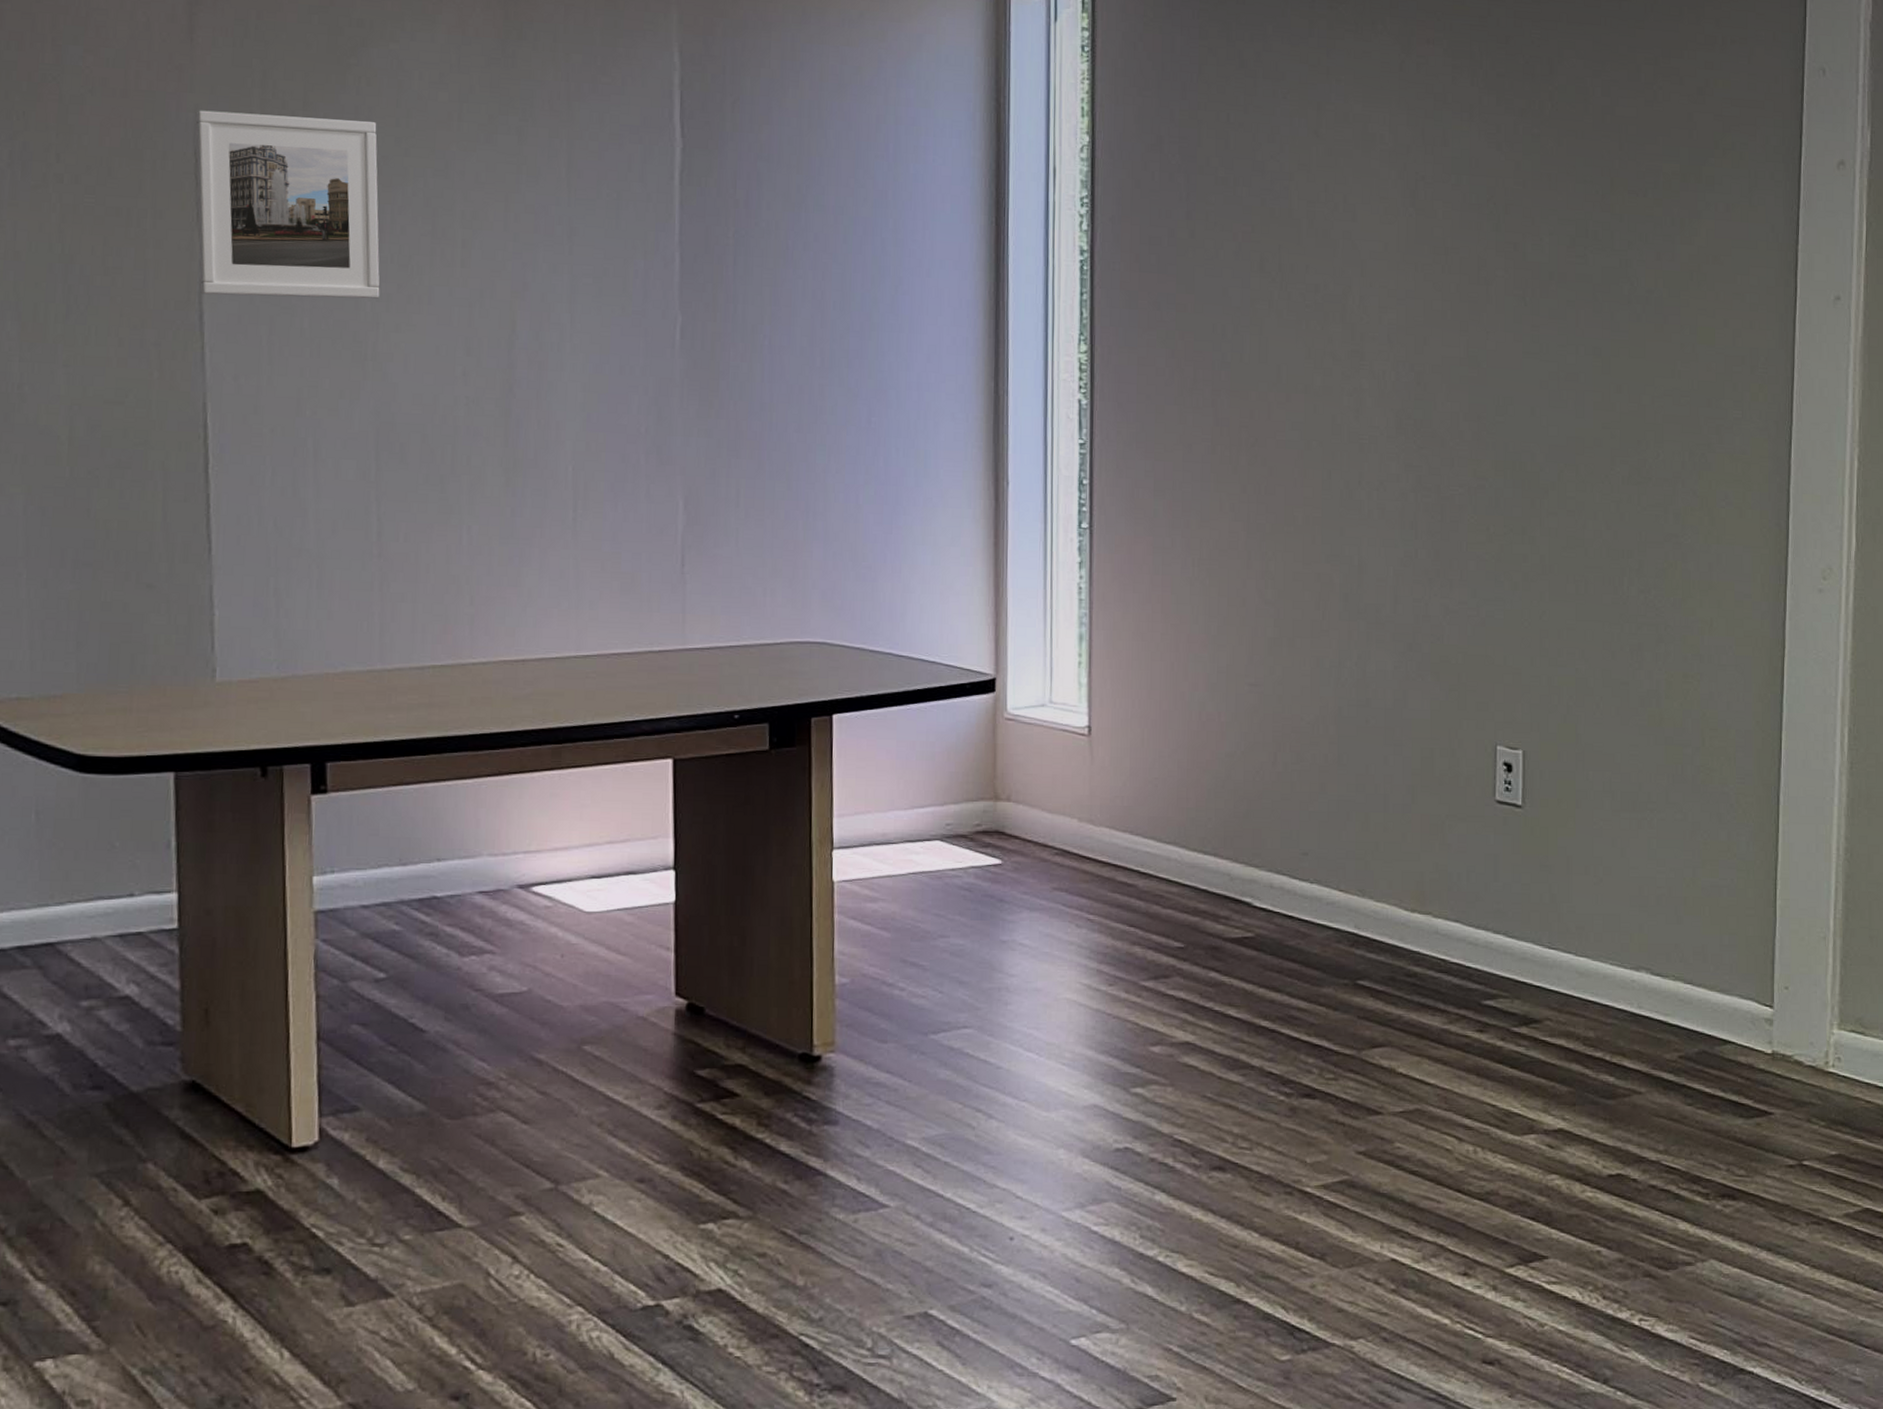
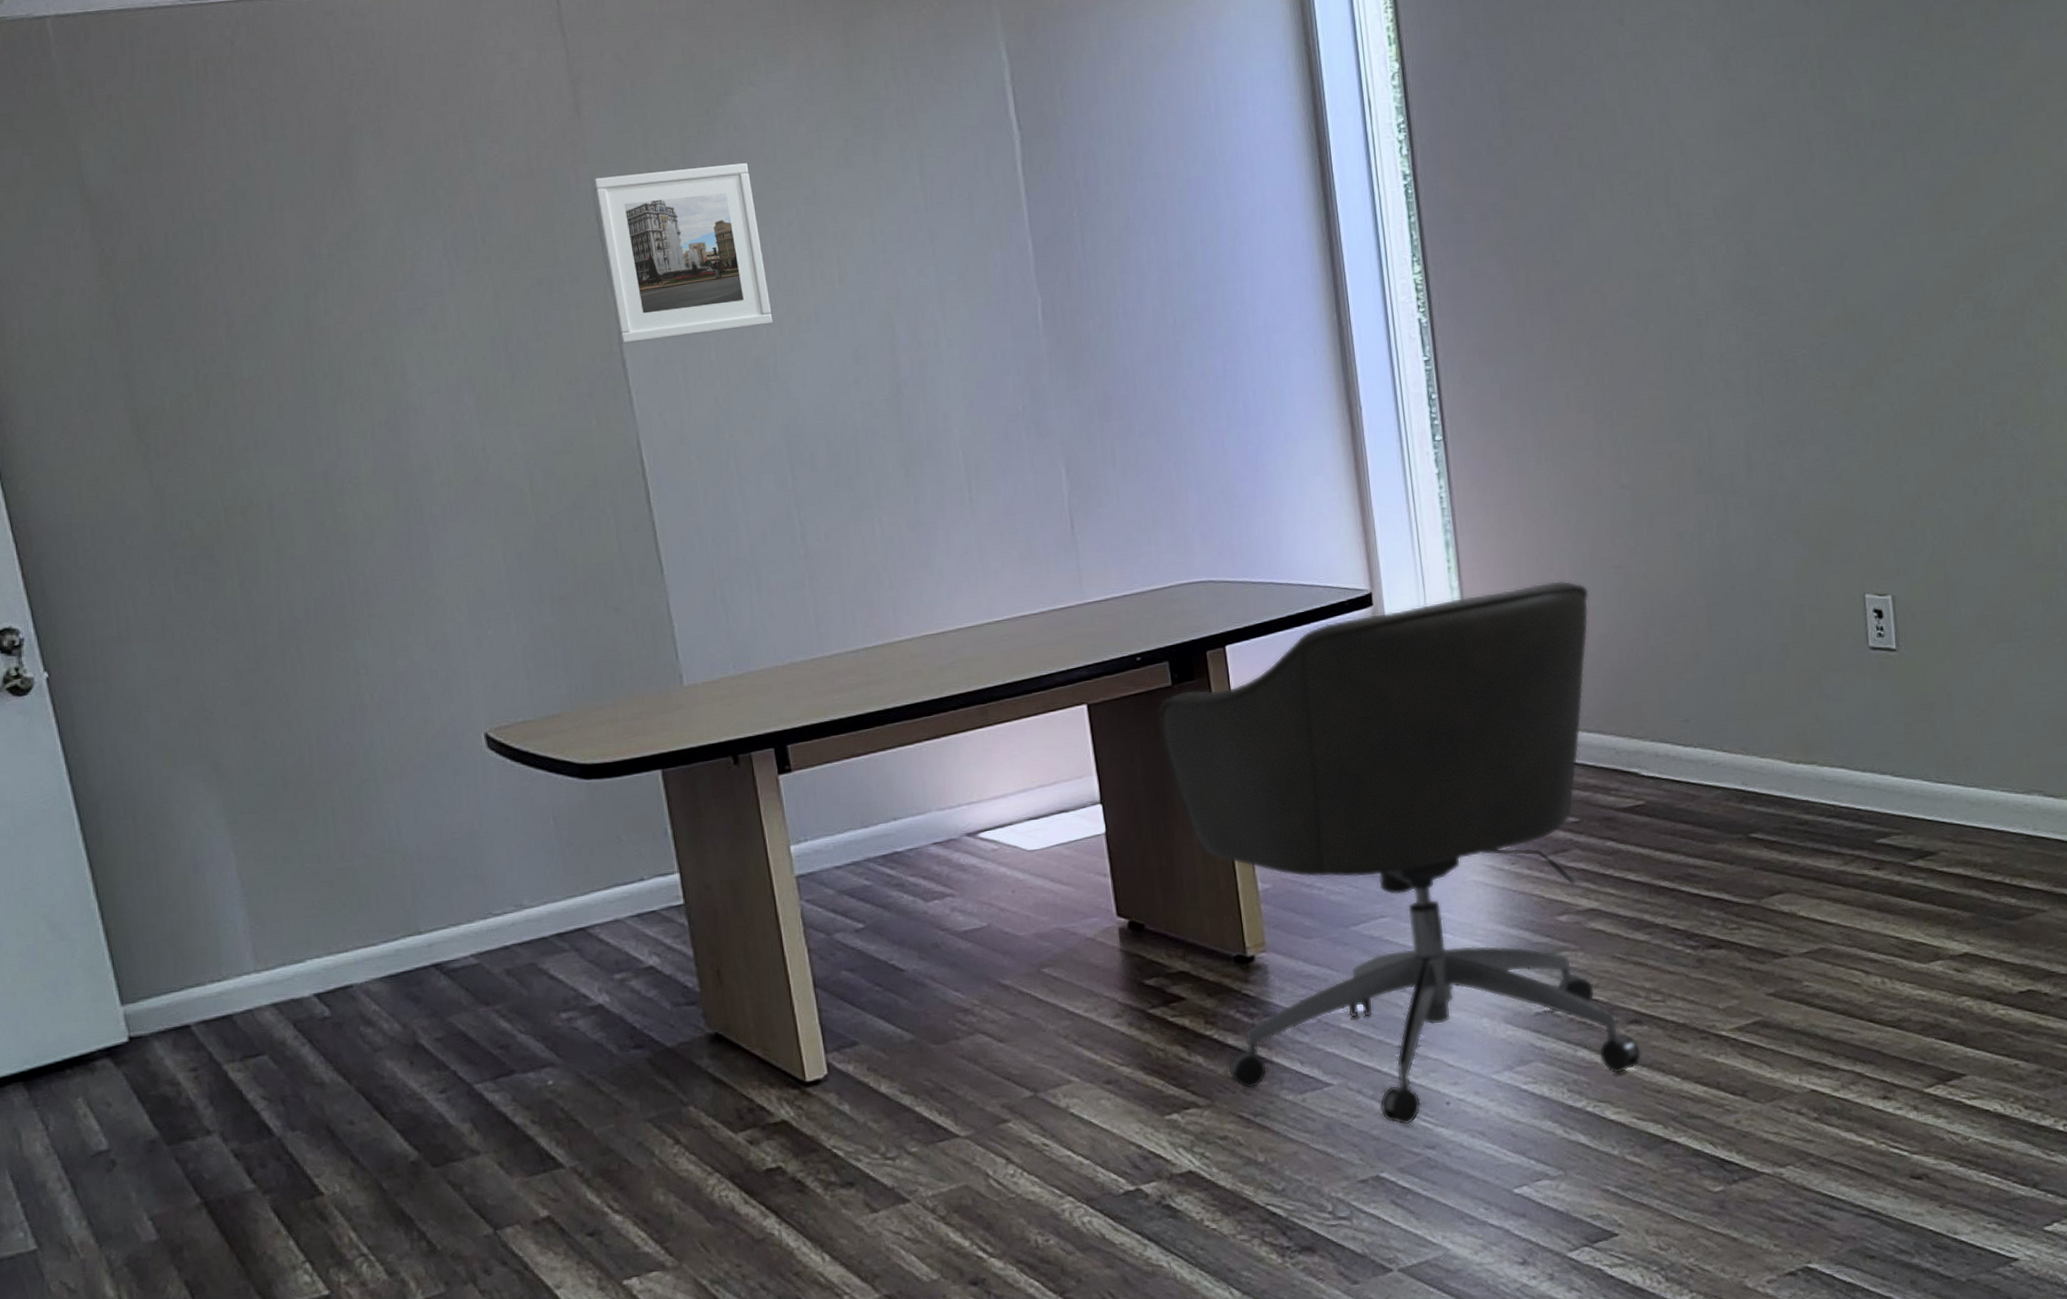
chair: none [748,690,1222,1259] -> present [1157,580,1642,1125]

